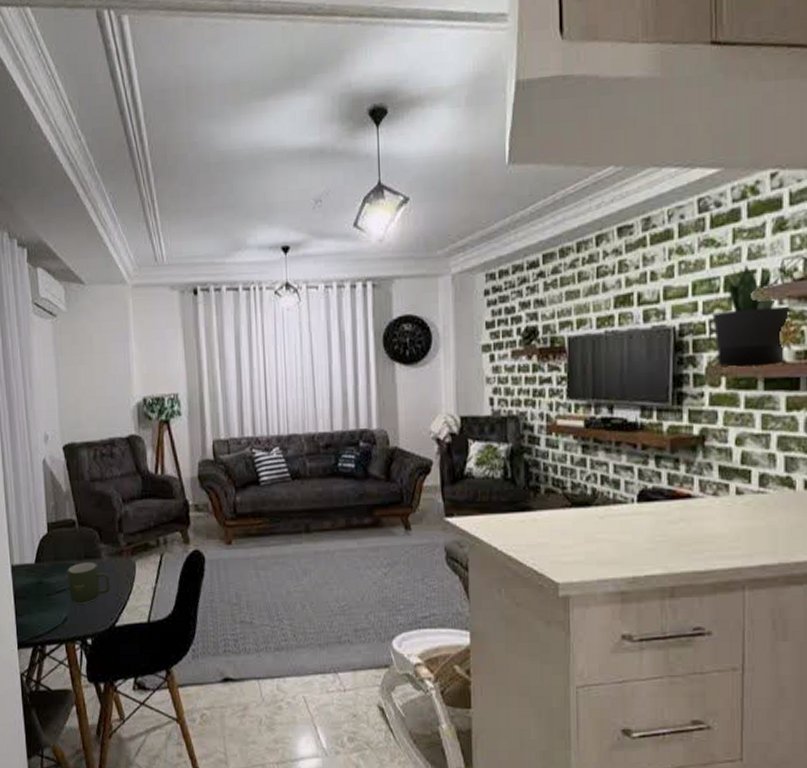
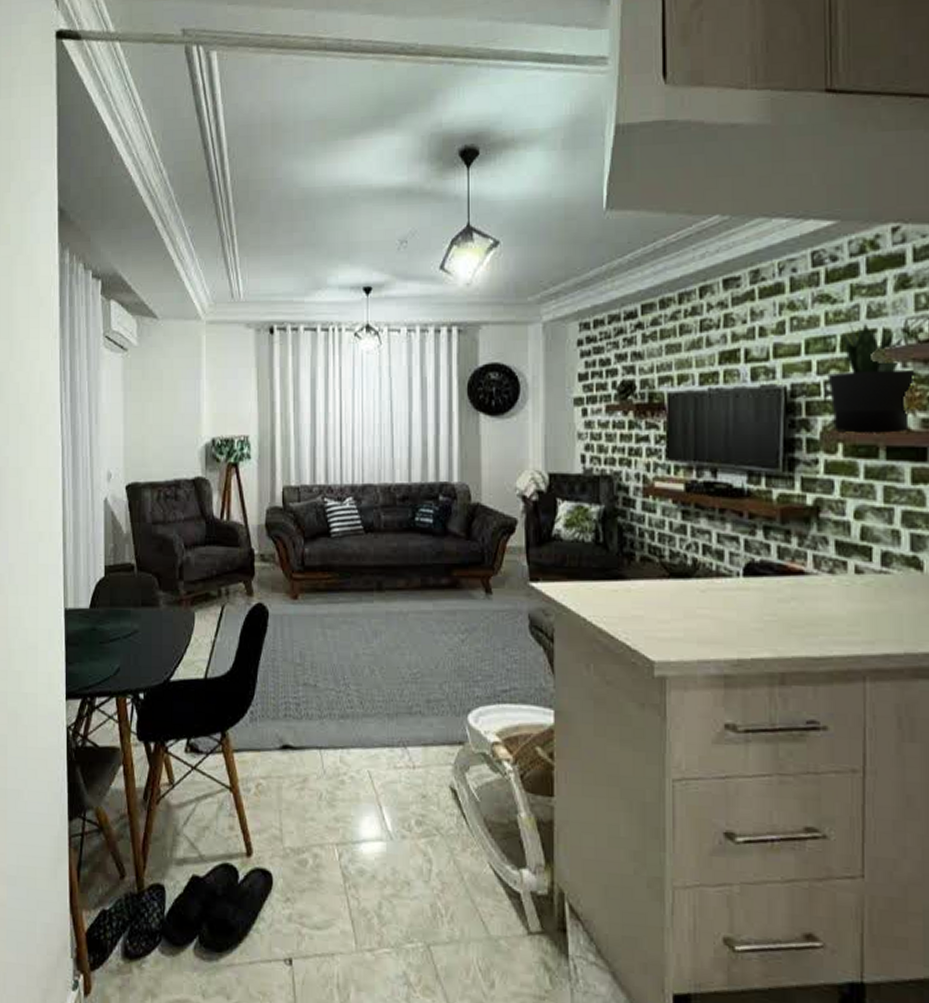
mug: present [66,561,111,604] -> none [121,609,168,655]

